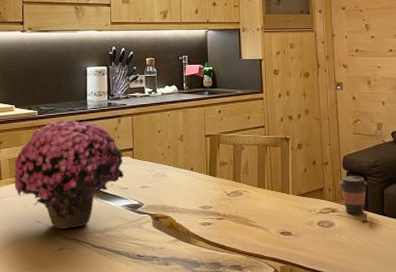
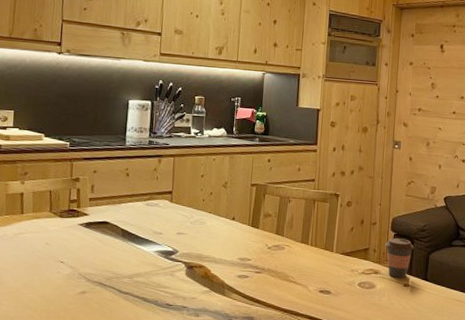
flower: present [14,120,125,229] -> none [37,154,160,272]

